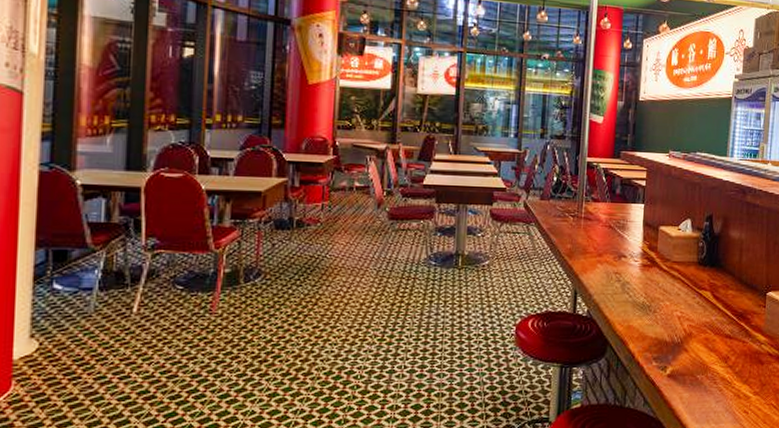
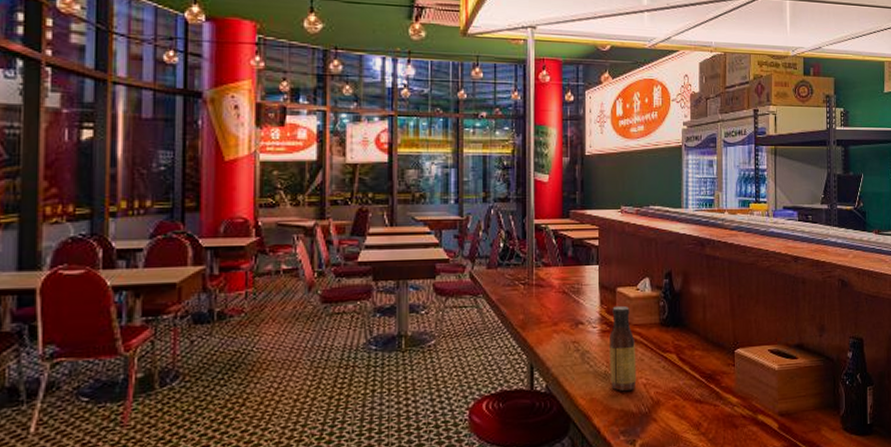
sauce bottle: none [647,243,673,322] -> present [610,305,637,392]

